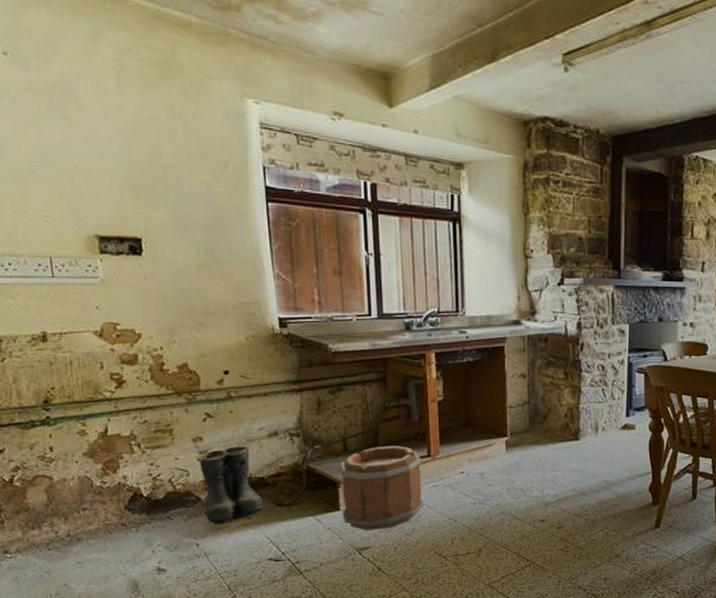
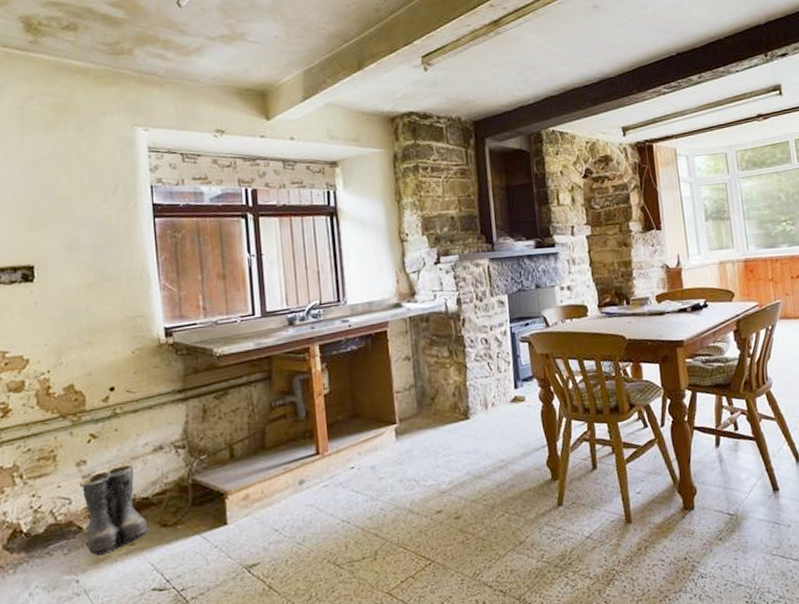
bucket: present [339,446,424,530] -> none [225,446,314,544]

